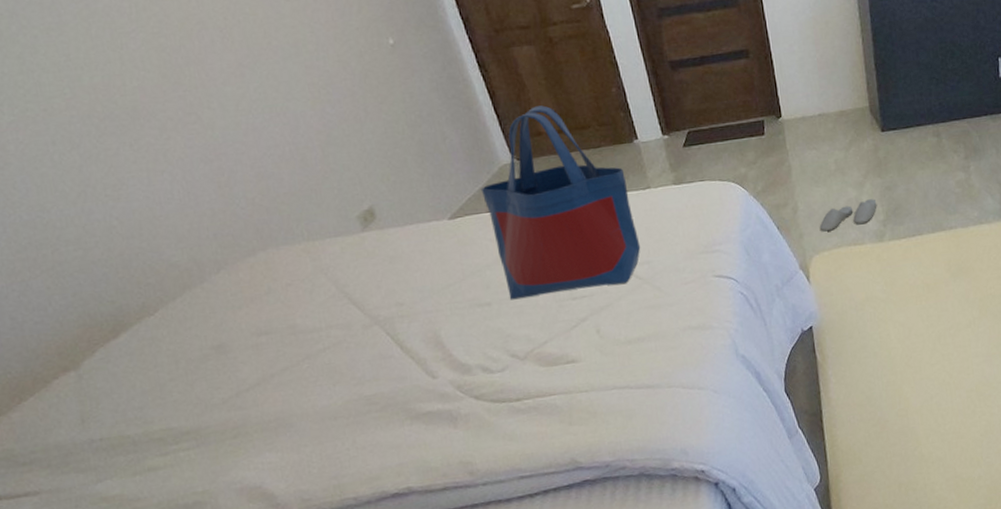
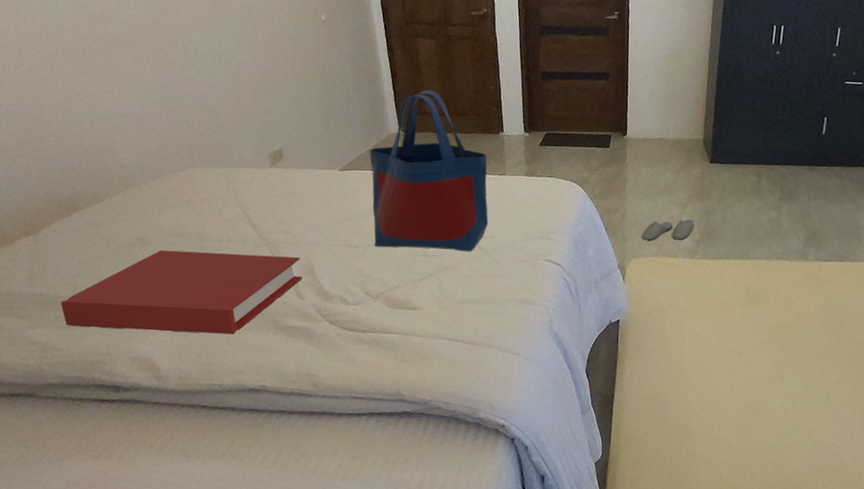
book: none [129,330,430,470] -> present [60,250,303,335]

